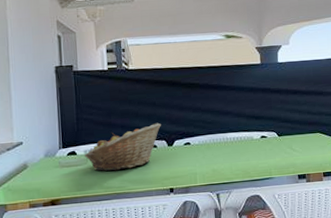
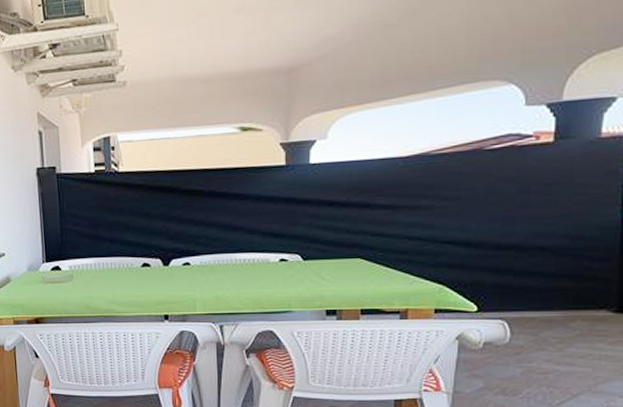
fruit basket: present [84,123,162,171] -> none [69,238,157,291]

